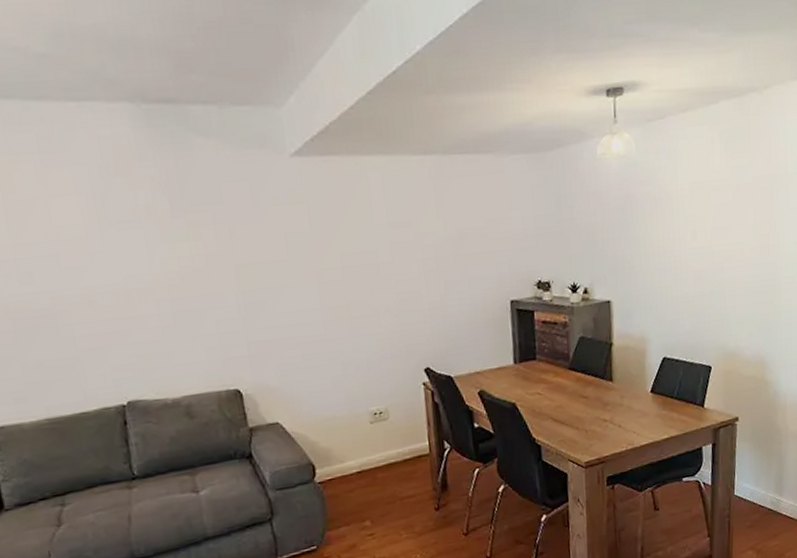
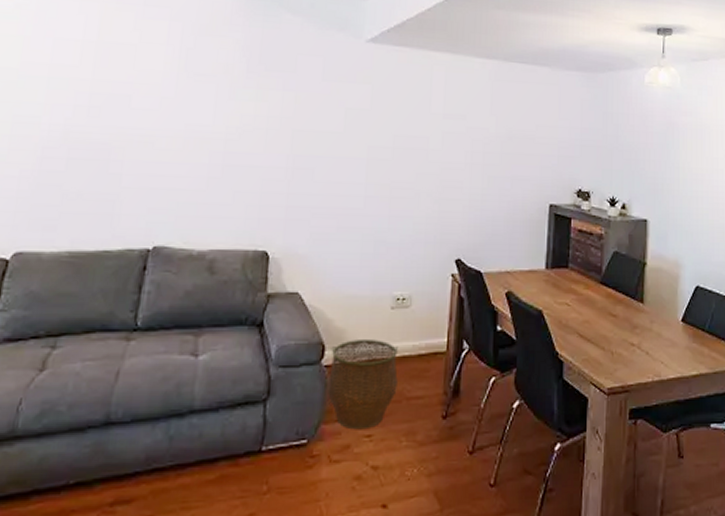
basket: none [320,452,390,532] -> present [326,340,399,430]

